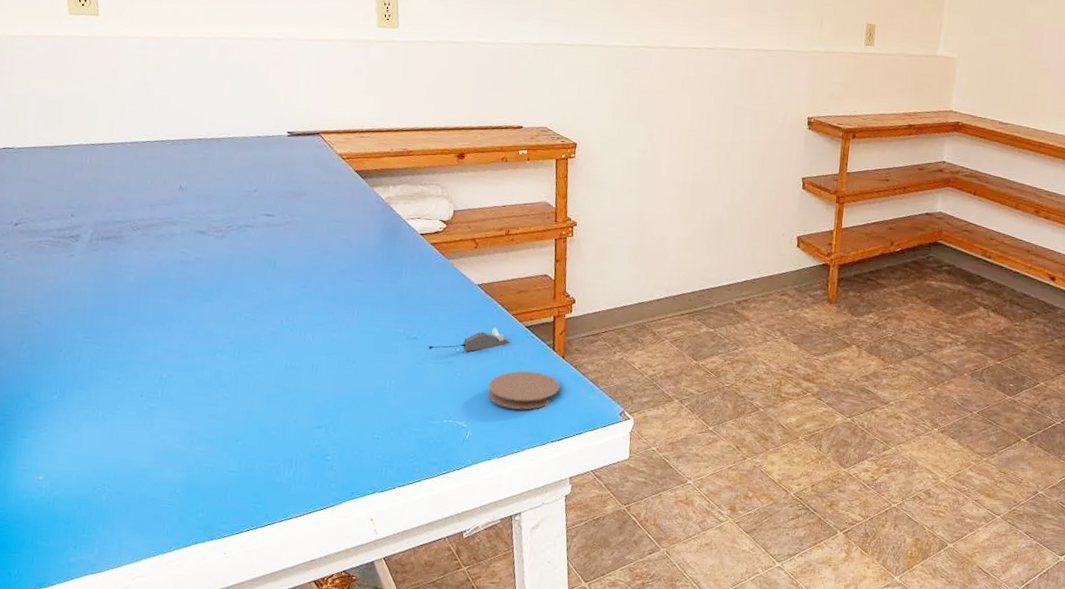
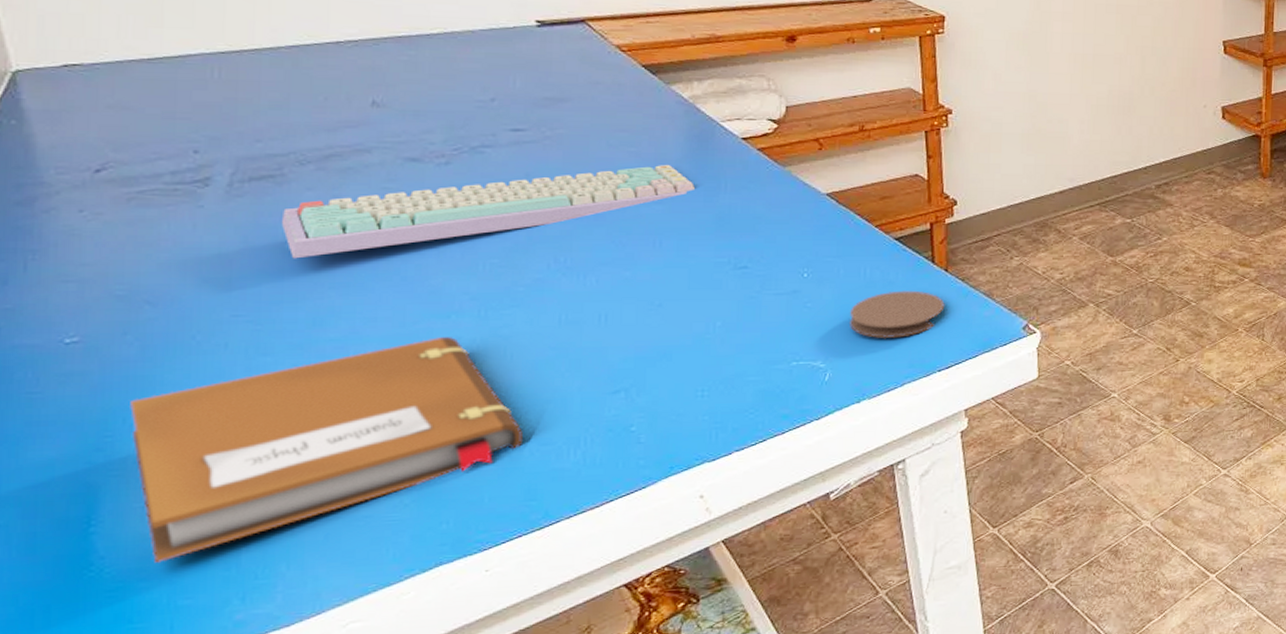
notebook: none [21,369,256,512] -> present [130,337,523,563]
keyboard: none [118,250,385,300] -> present [281,165,695,259]
computer mouse: present [428,327,511,352] -> none [764,243,876,279]

